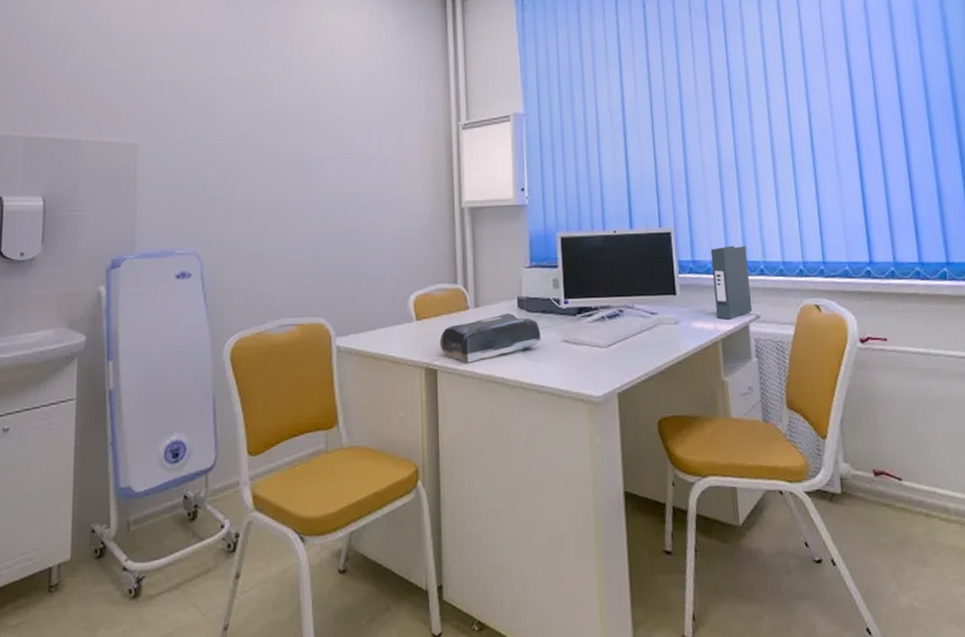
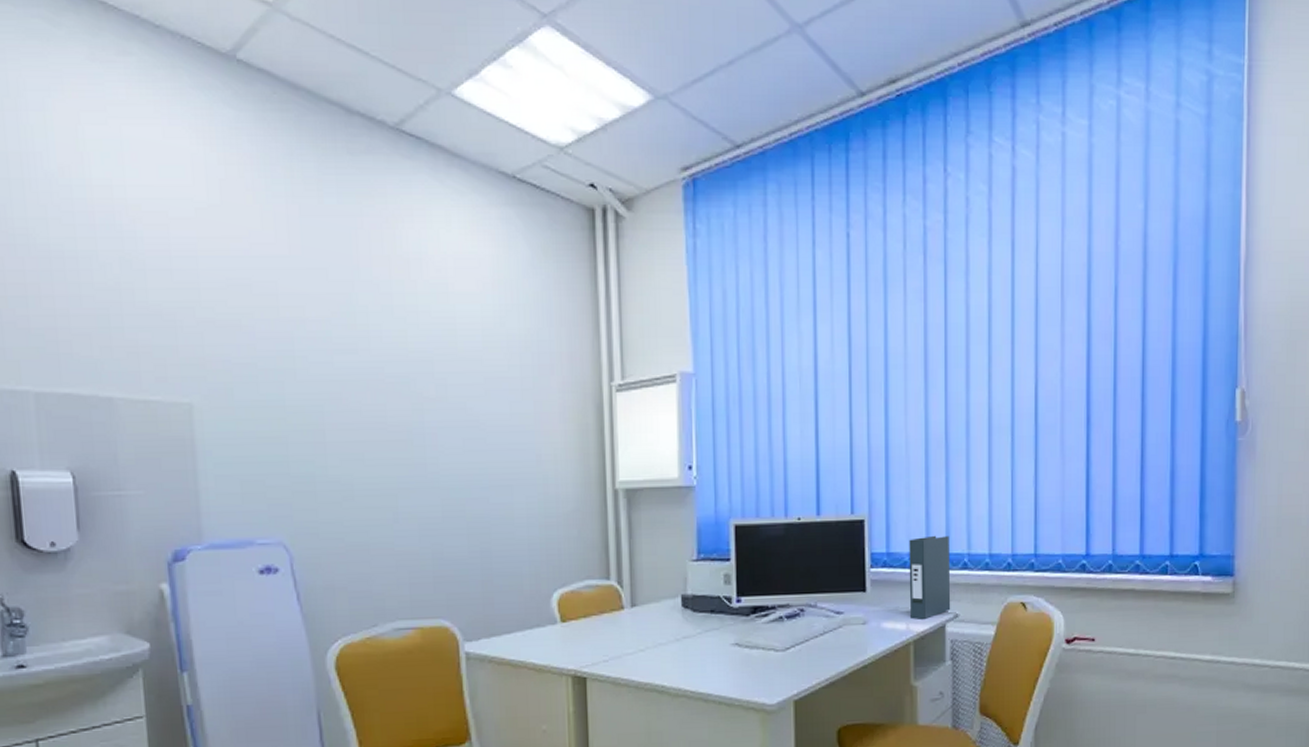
printer: present [440,313,541,363] -> none [589,613,708,670]

